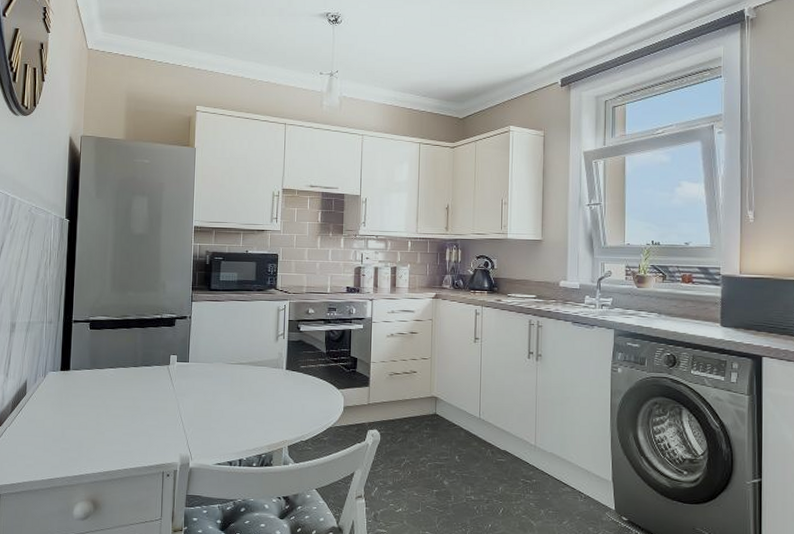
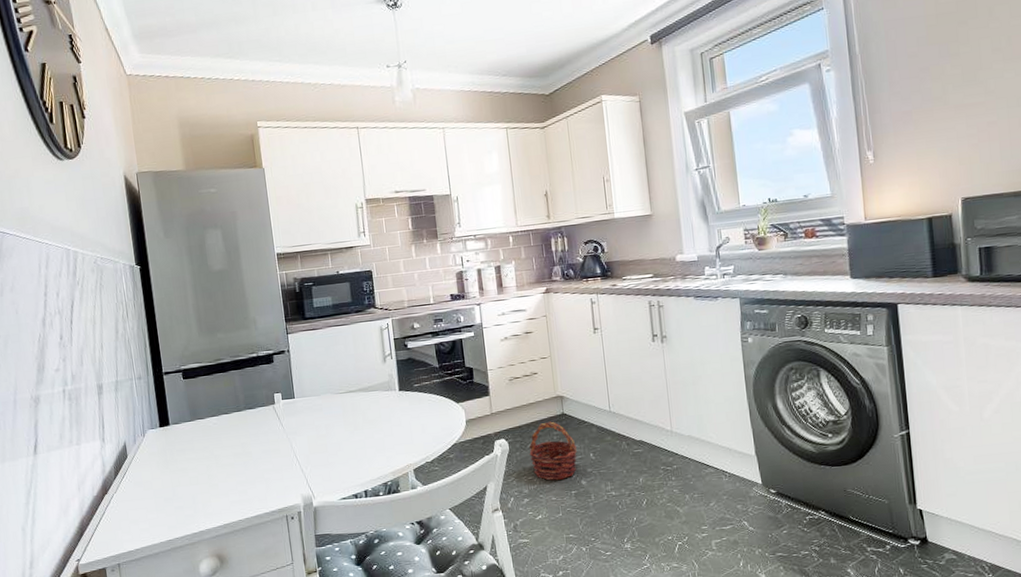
basket: none [398,419,443,477] -> present [529,421,577,481]

